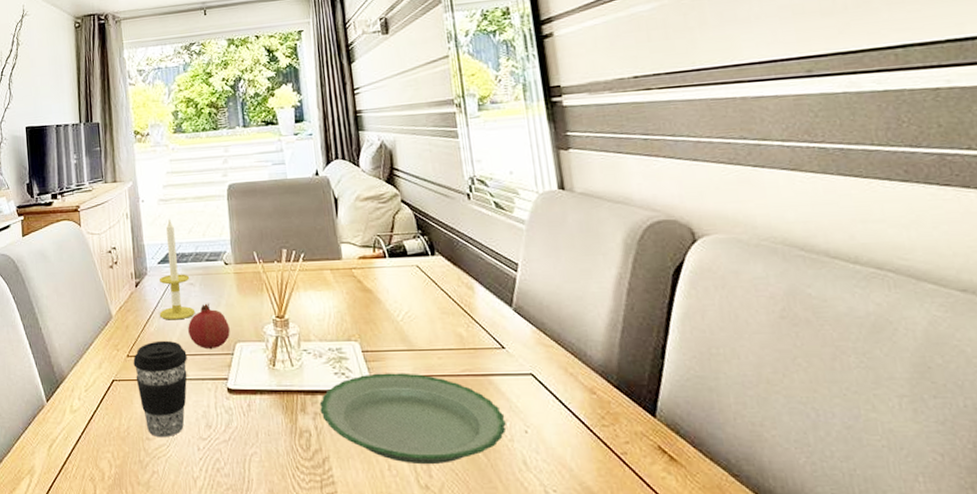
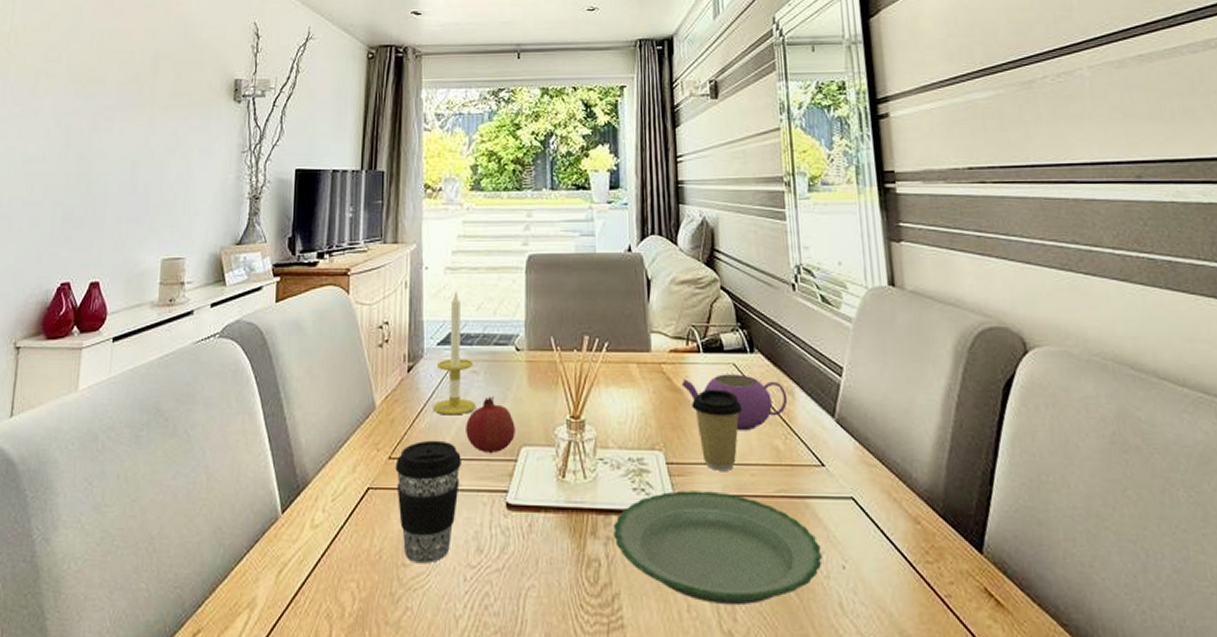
teapot: none [371,274,468,322] -> present [681,374,788,431]
coffee cup: none [381,288,428,356] -> present [692,389,743,471]

